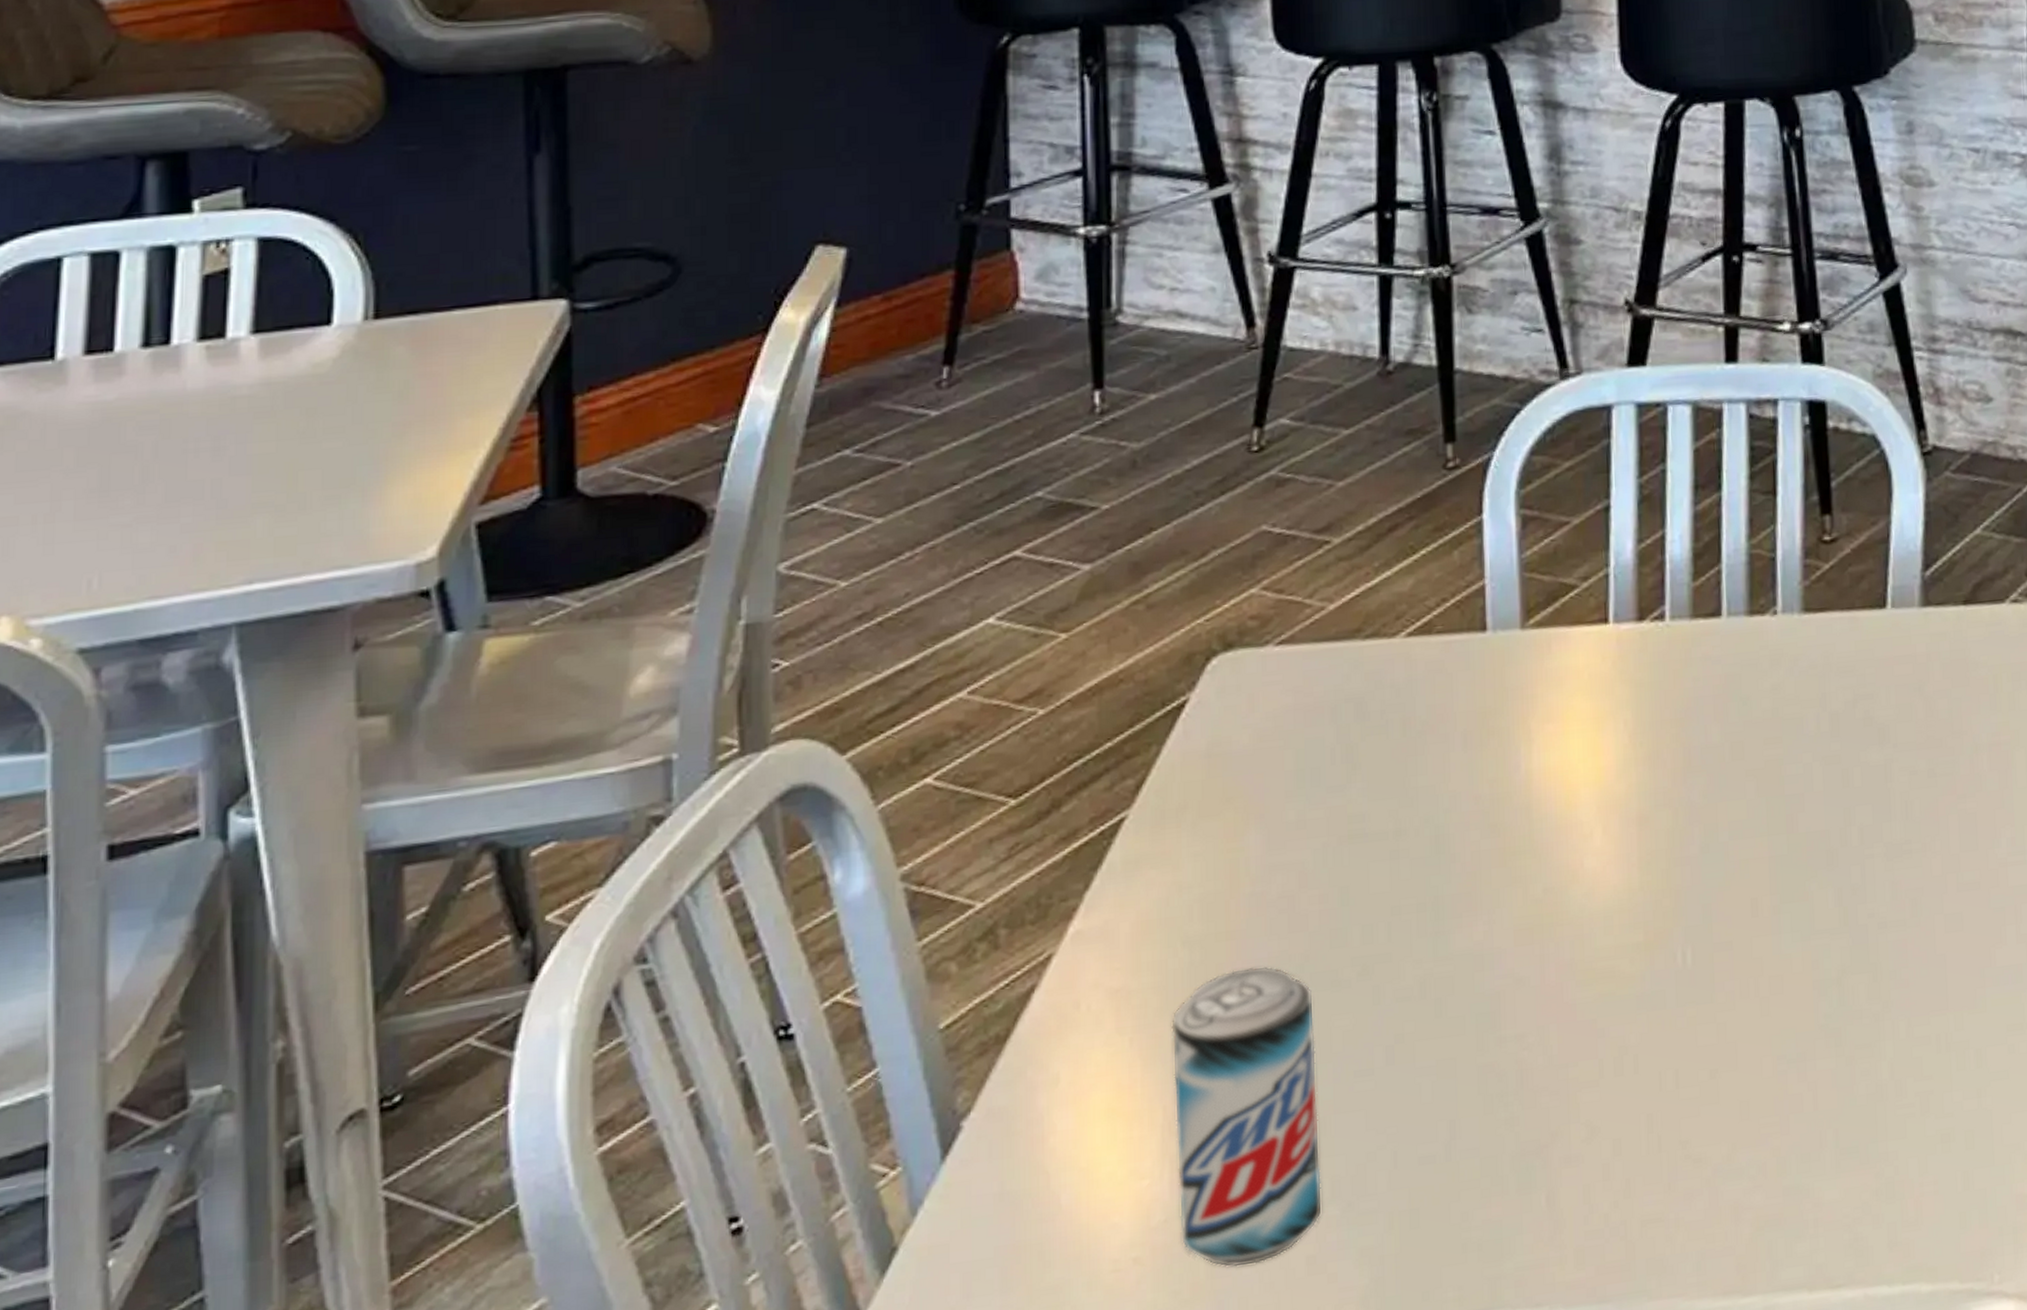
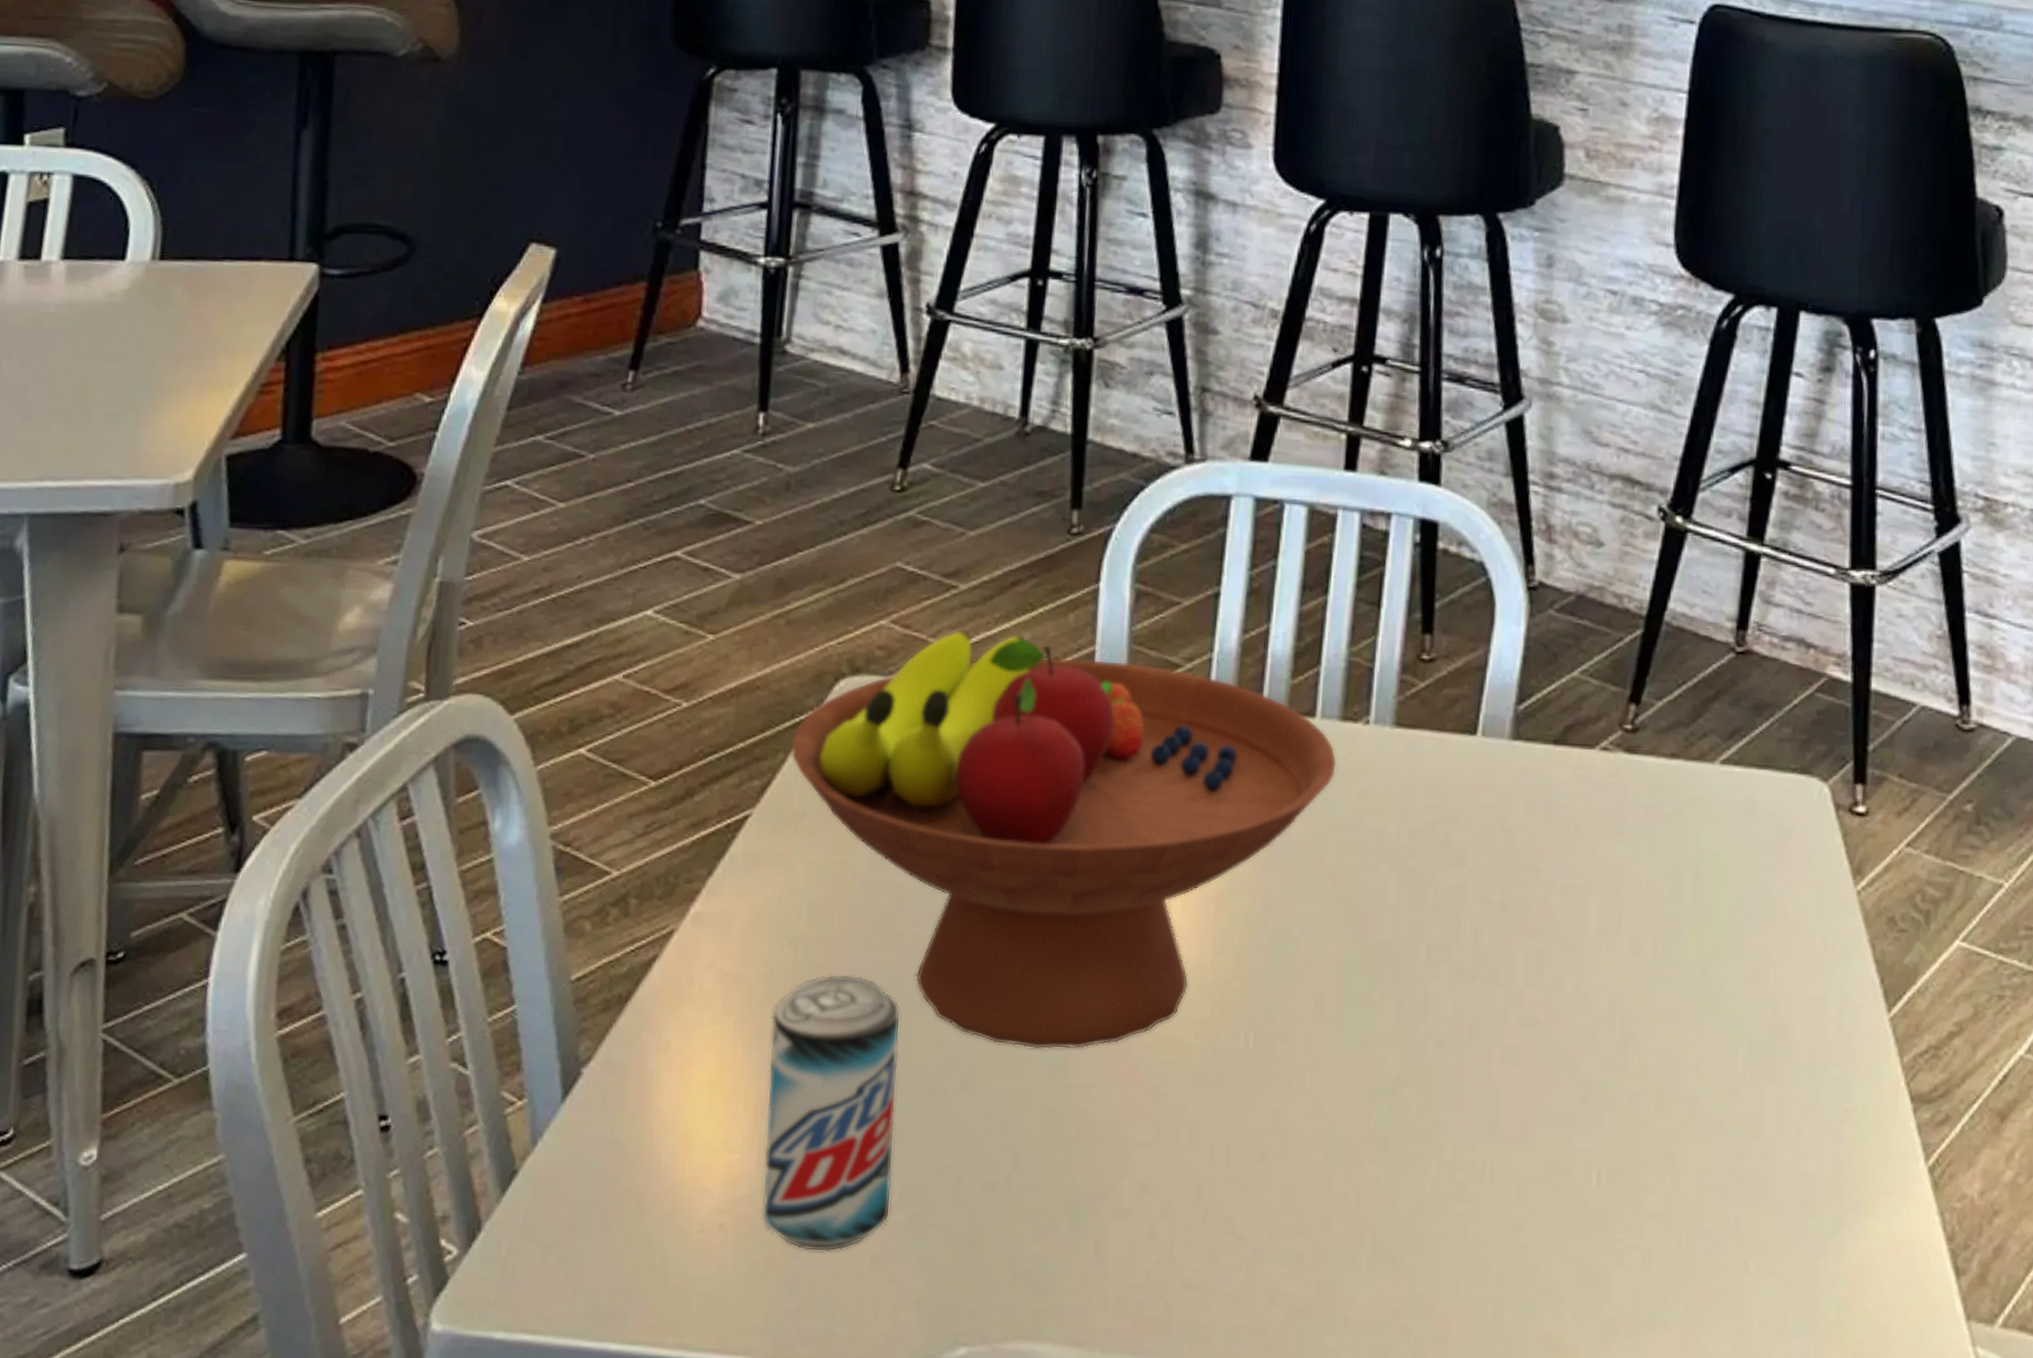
fruit bowl: none [1163,579,1749,1010] -> present [790,629,1338,1050]

